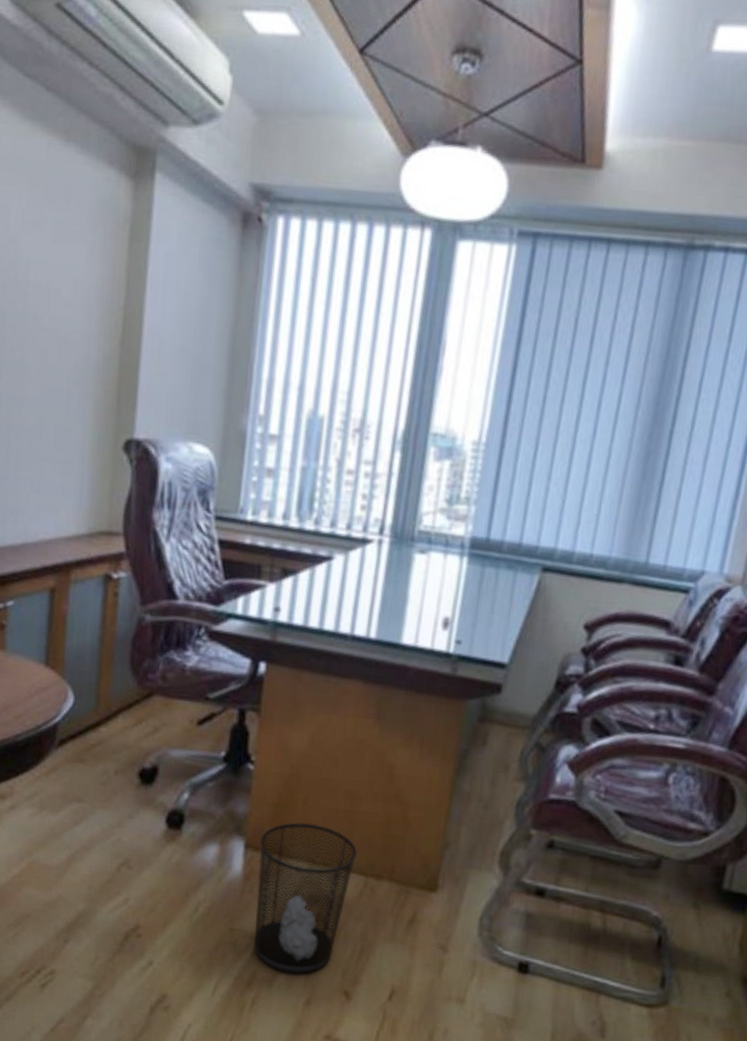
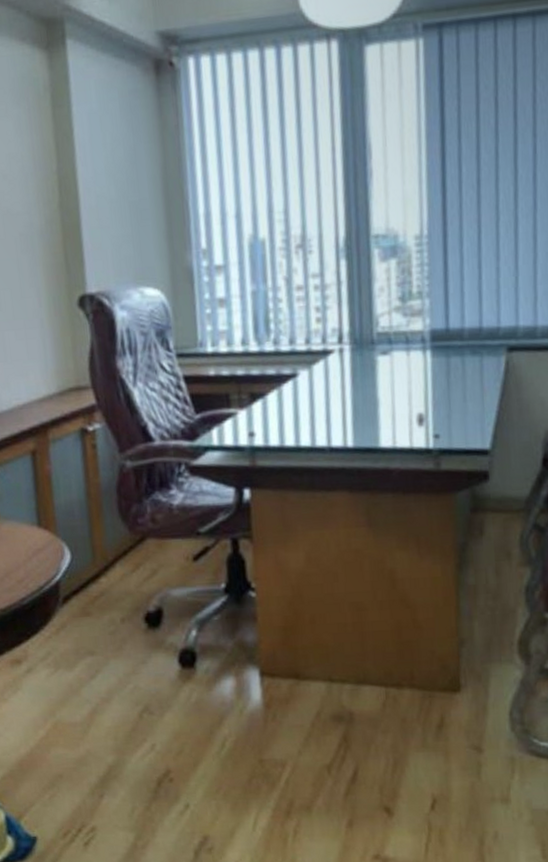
waste bin: present [253,822,358,974] -> none [273,642,374,798]

